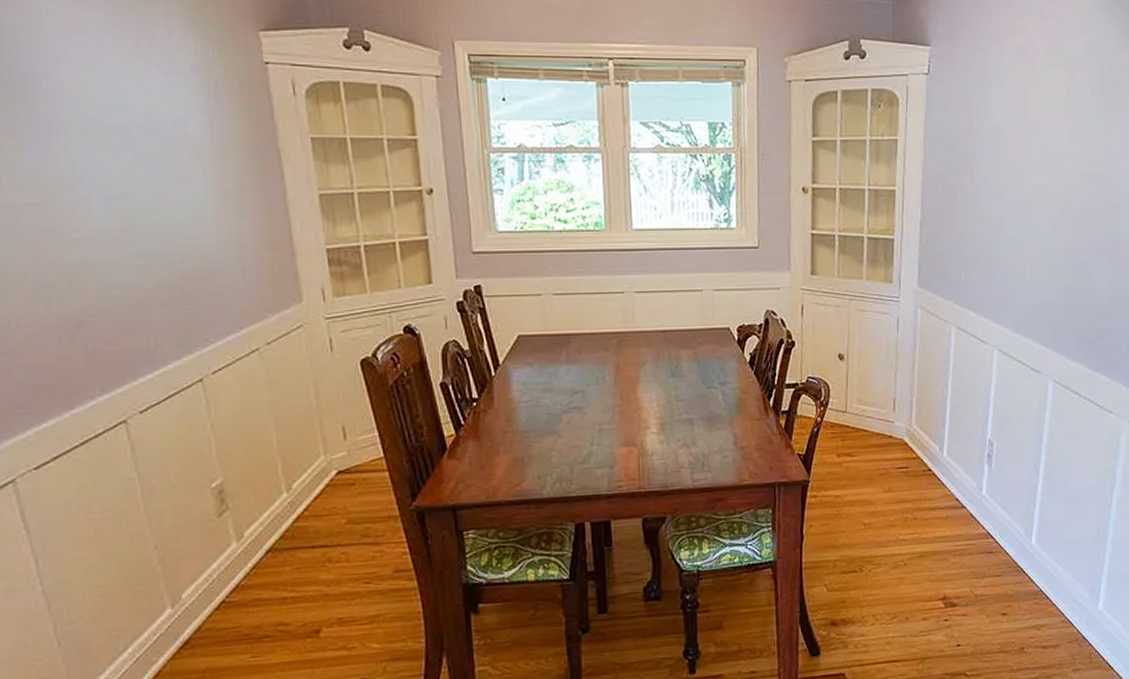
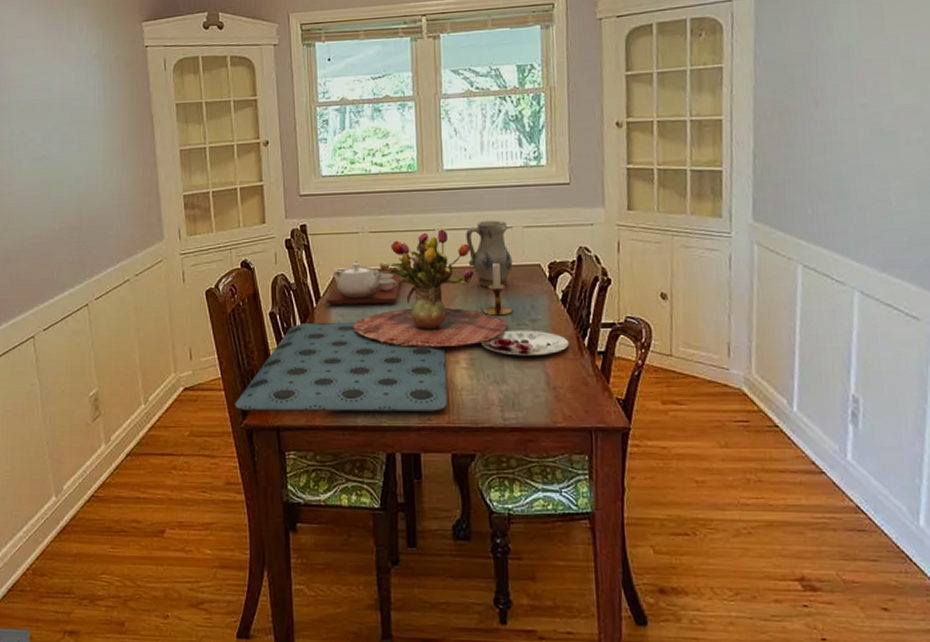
placemat: none [402,391,637,492] -> present [235,323,447,411]
tea set: none [507,325,589,373] -> present [327,261,401,305]
flower arrangement: none [537,291,697,415] -> present [353,229,507,347]
ceramic pitcher: none [656,283,703,352] -> present [465,220,513,288]
decorative plate: none [671,392,755,419] -> present [480,330,569,356]
candlestick: none [673,327,702,380] -> present [483,263,512,316]

